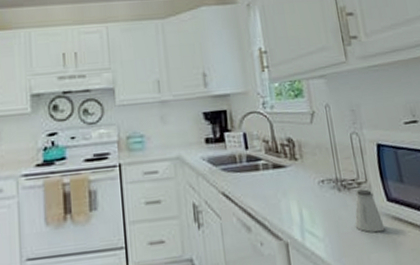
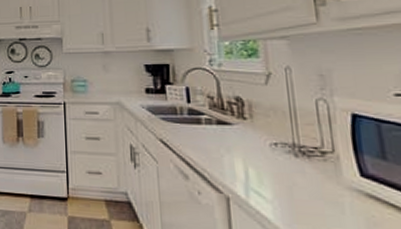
saltshaker: present [355,189,385,233] -> none [313,159,355,207]

